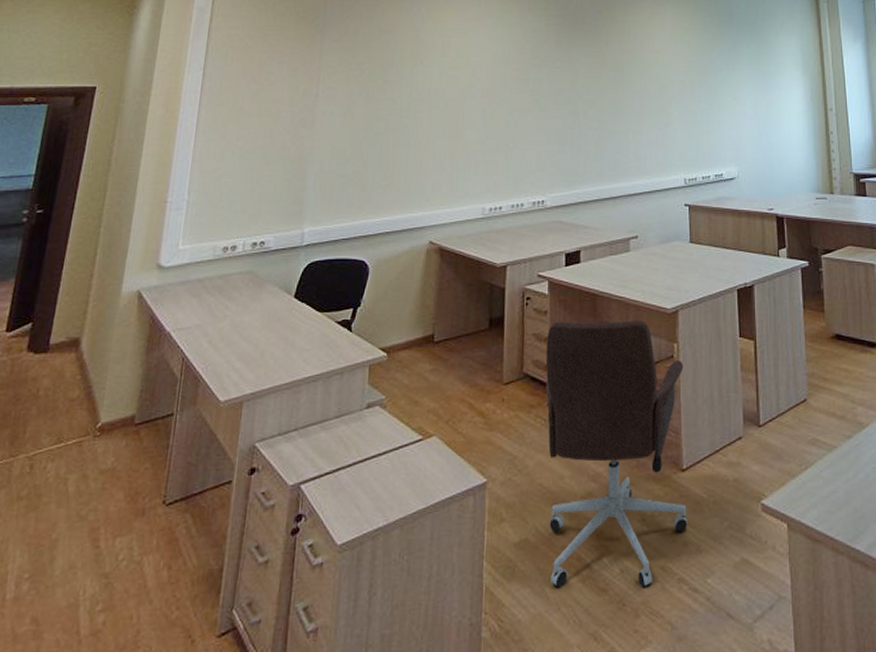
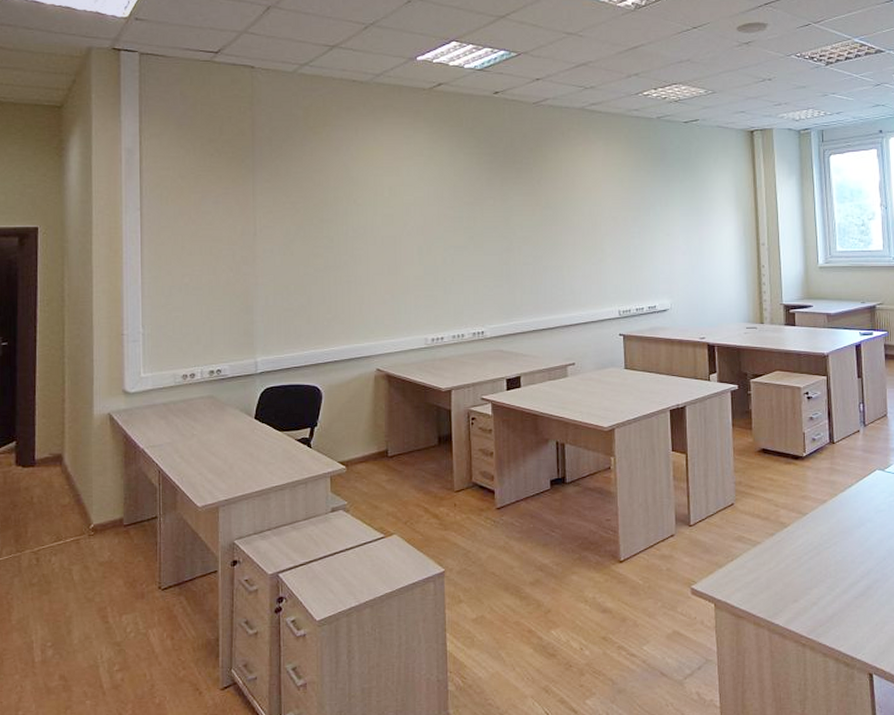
office chair: present [545,320,688,588] -> none [492,437,626,654]

